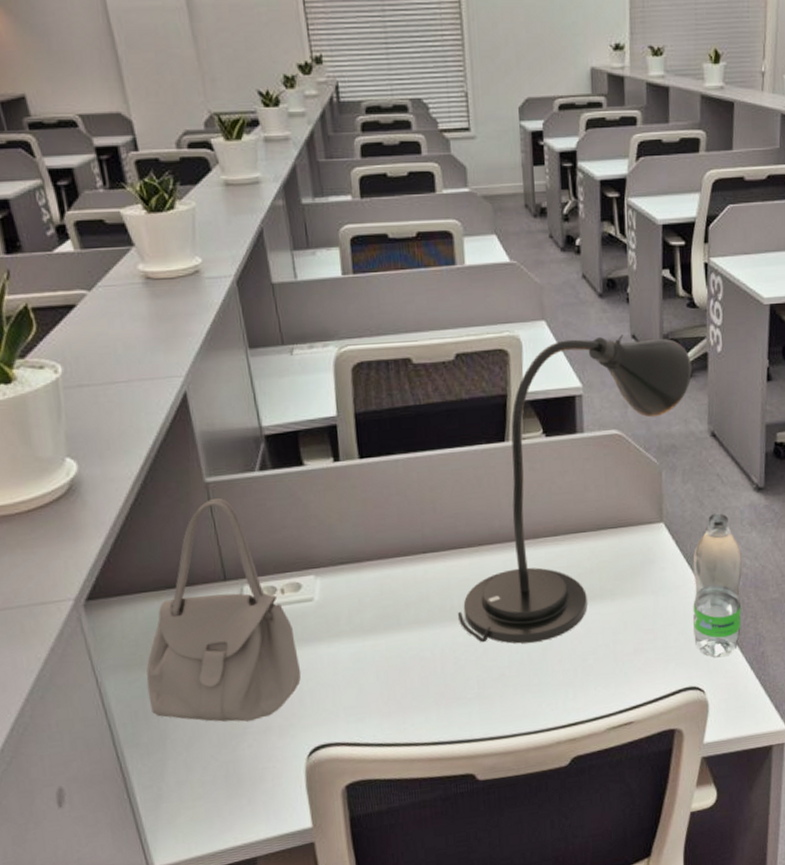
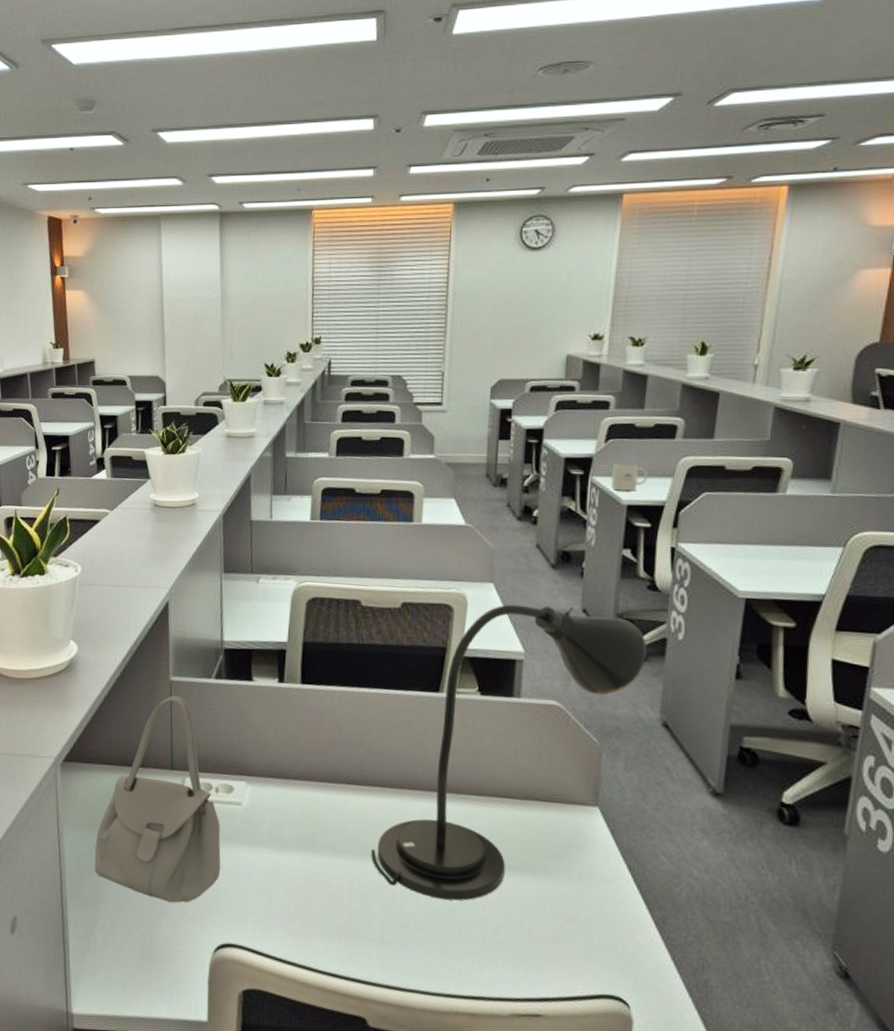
mug: none [645,180,678,211] -> present [611,462,648,492]
bottle: present [692,513,742,658] -> none [622,809,689,973]

